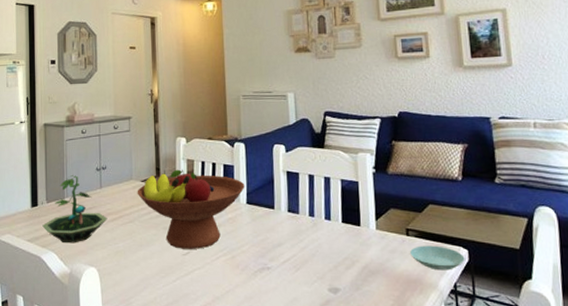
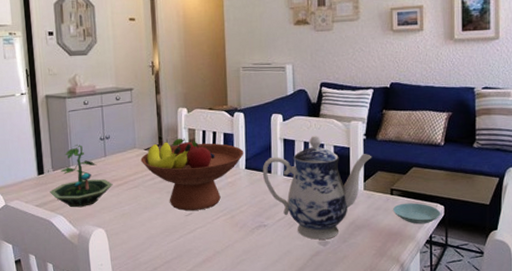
teapot: none [264,168,384,286] -> present [262,136,372,240]

